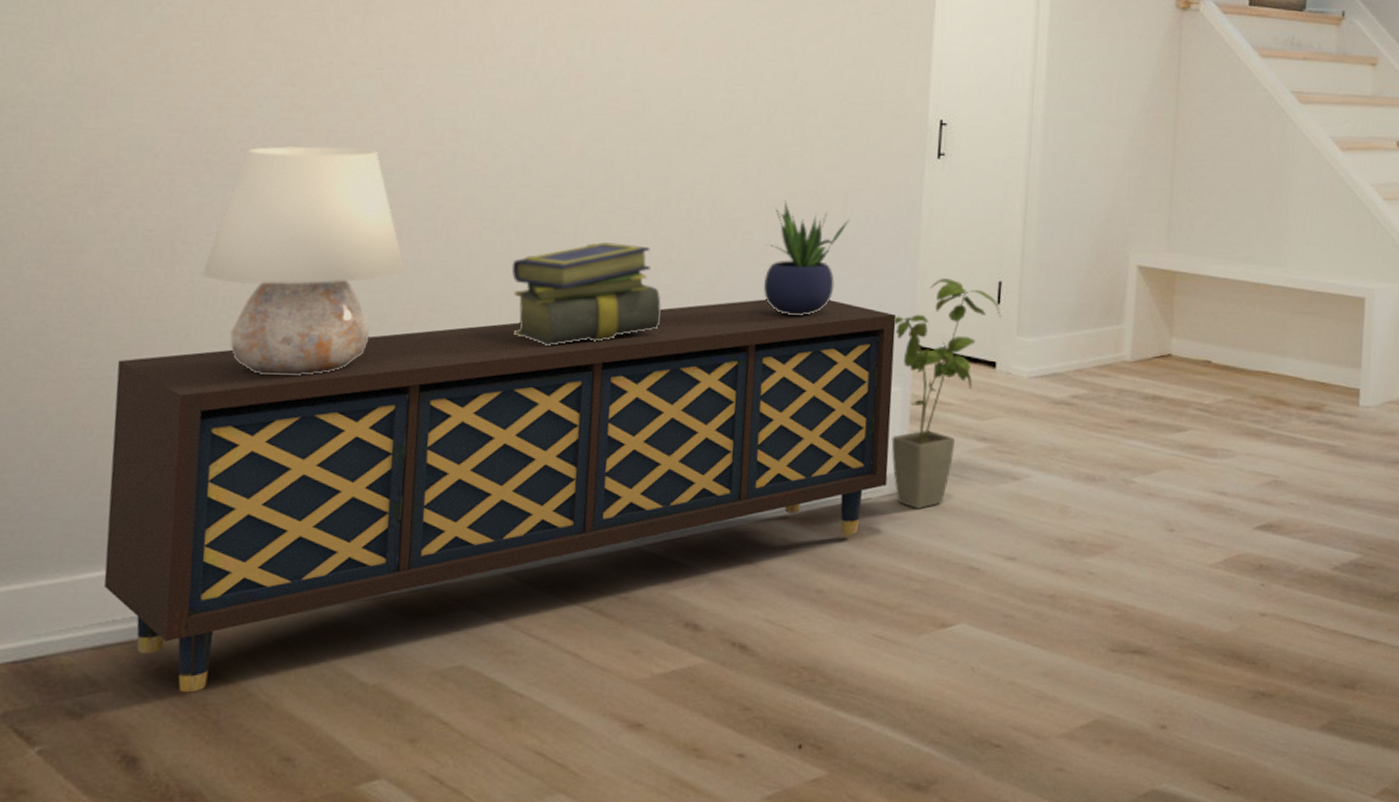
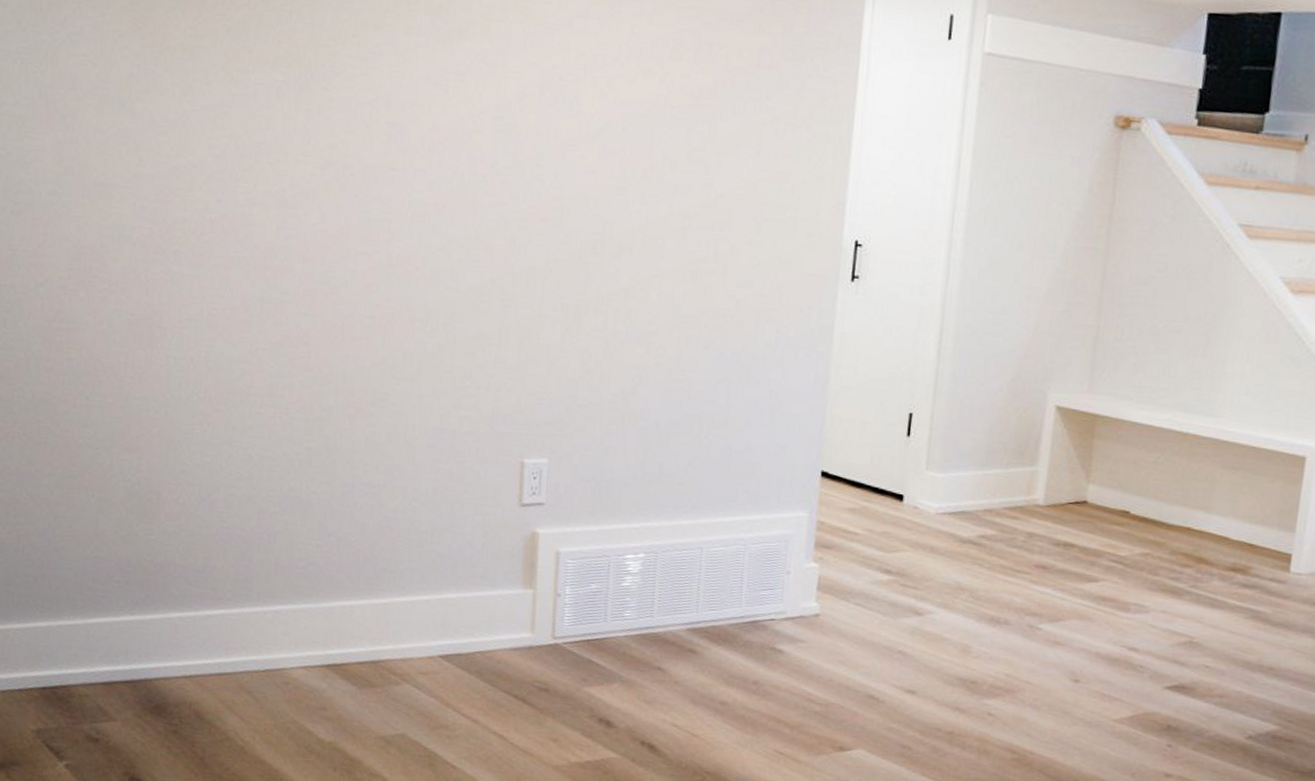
sideboard: present [104,299,897,693] -> none [109,415,805,731]
table lamp: present [202,146,405,376] -> none [175,240,347,458]
stack of books: present [511,242,661,346] -> none [442,349,579,447]
potted plant: present [763,200,850,315] -> none [675,316,761,434]
house plant: present [891,278,1002,510] -> none [796,406,911,635]

